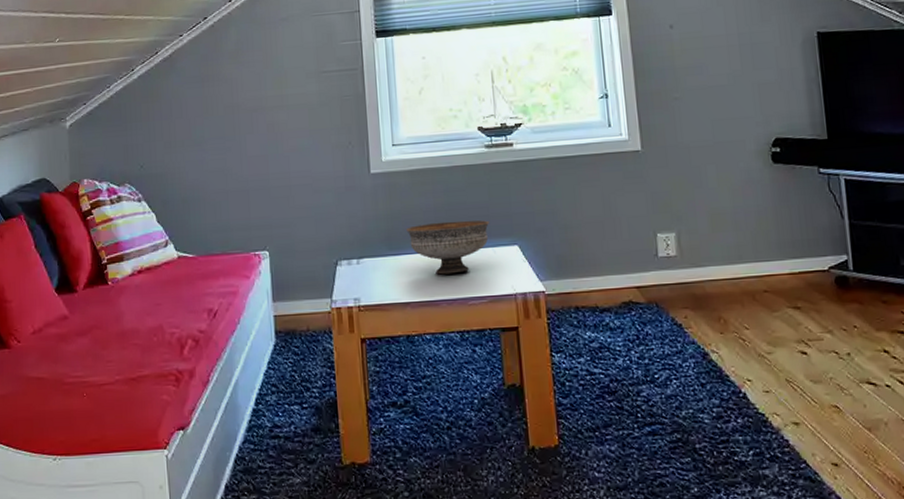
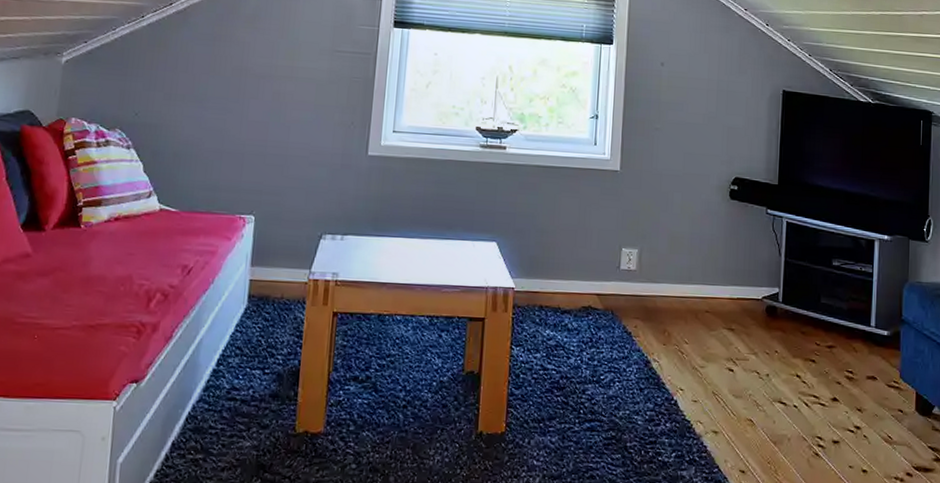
bowl: present [406,220,489,275] -> none [394,210,473,261]

